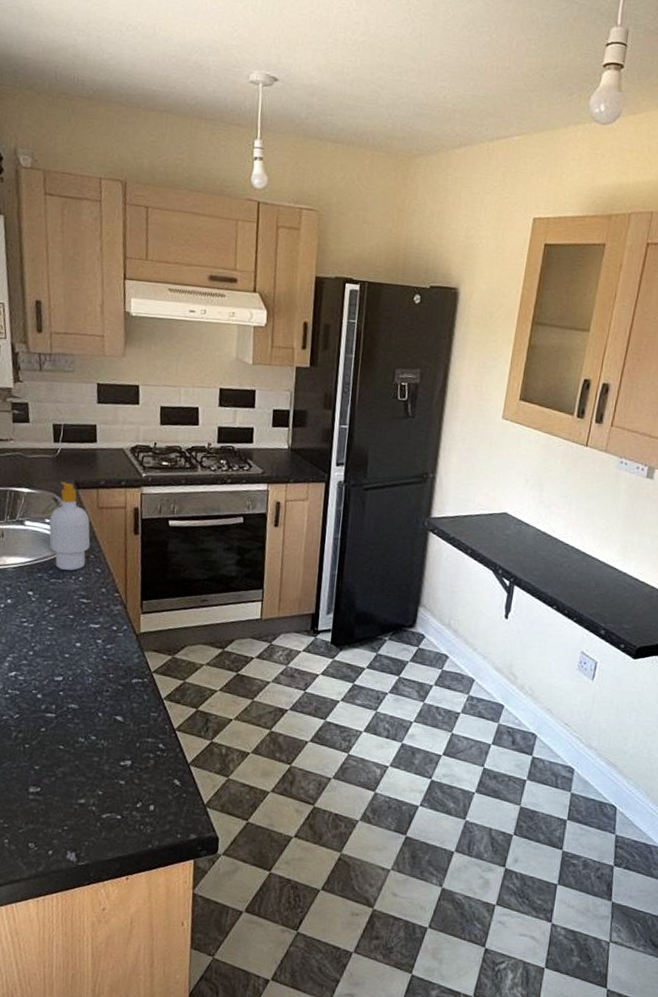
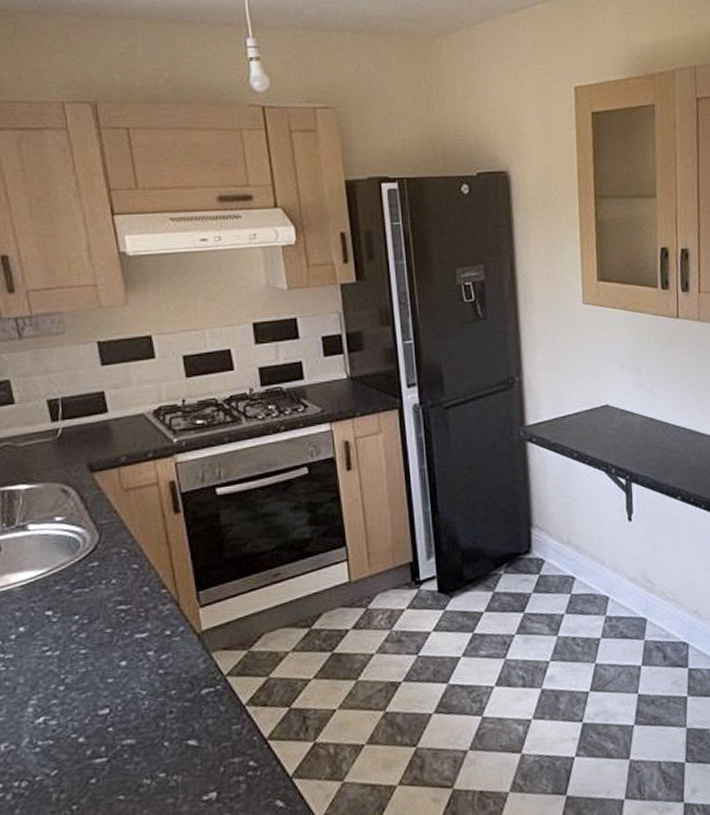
soap bottle: present [49,481,90,571] -> none [60,467,120,576]

